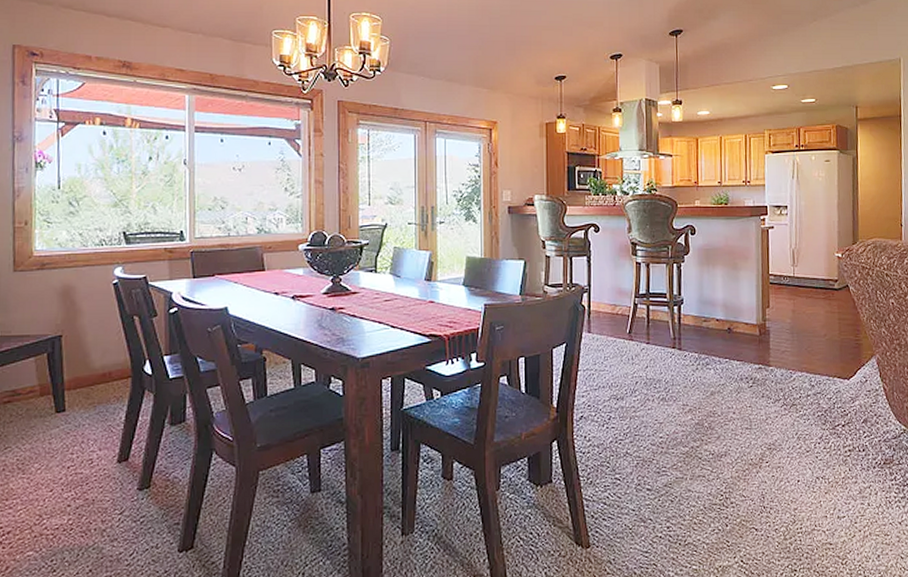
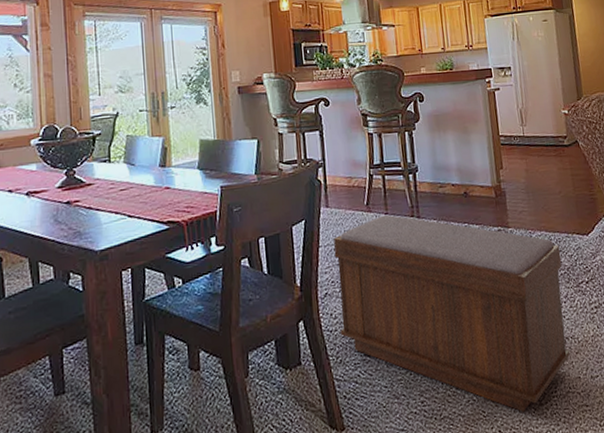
bench: none [592,344,820,545] -> present [333,214,571,412]

